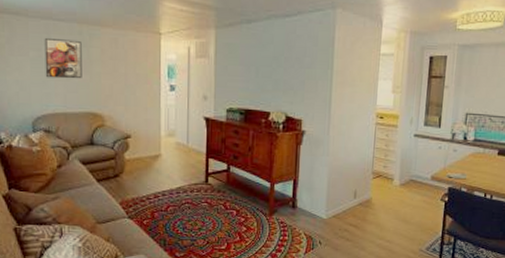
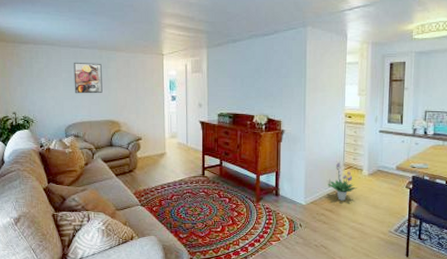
potted plant: none [353,169,386,214] -> present [328,162,357,201]

